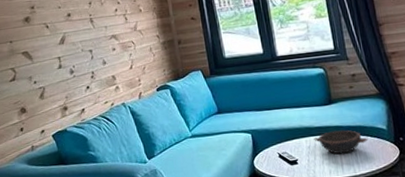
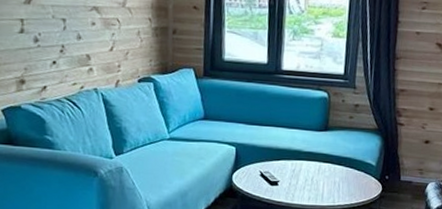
bowl: present [313,130,369,155] -> none [300,158,355,183]

